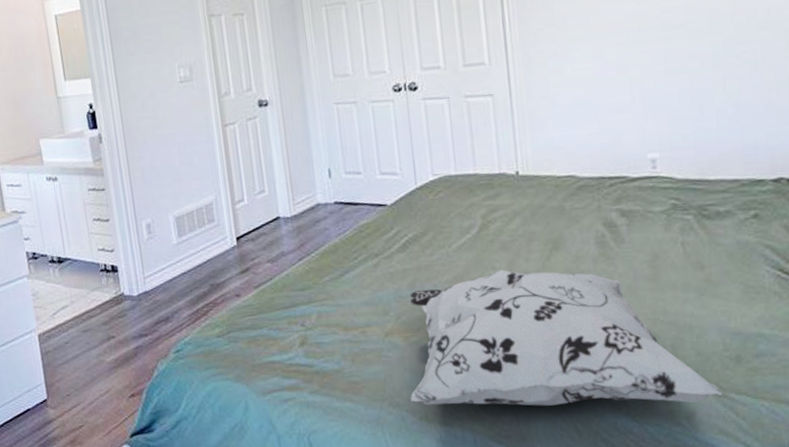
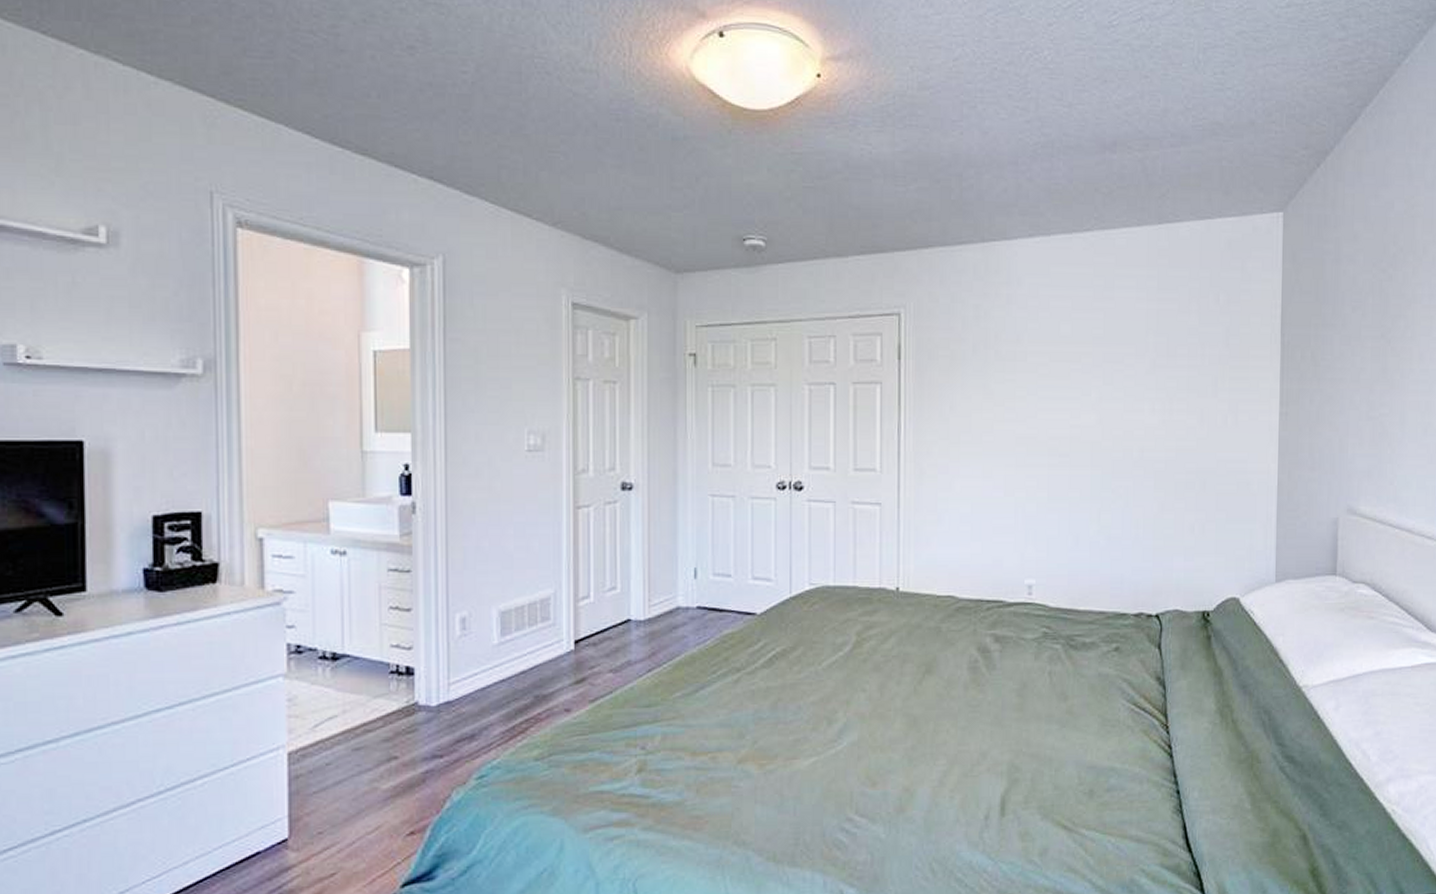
decorative pillow: present [409,270,722,406] -> none [759,692,1074,844]

